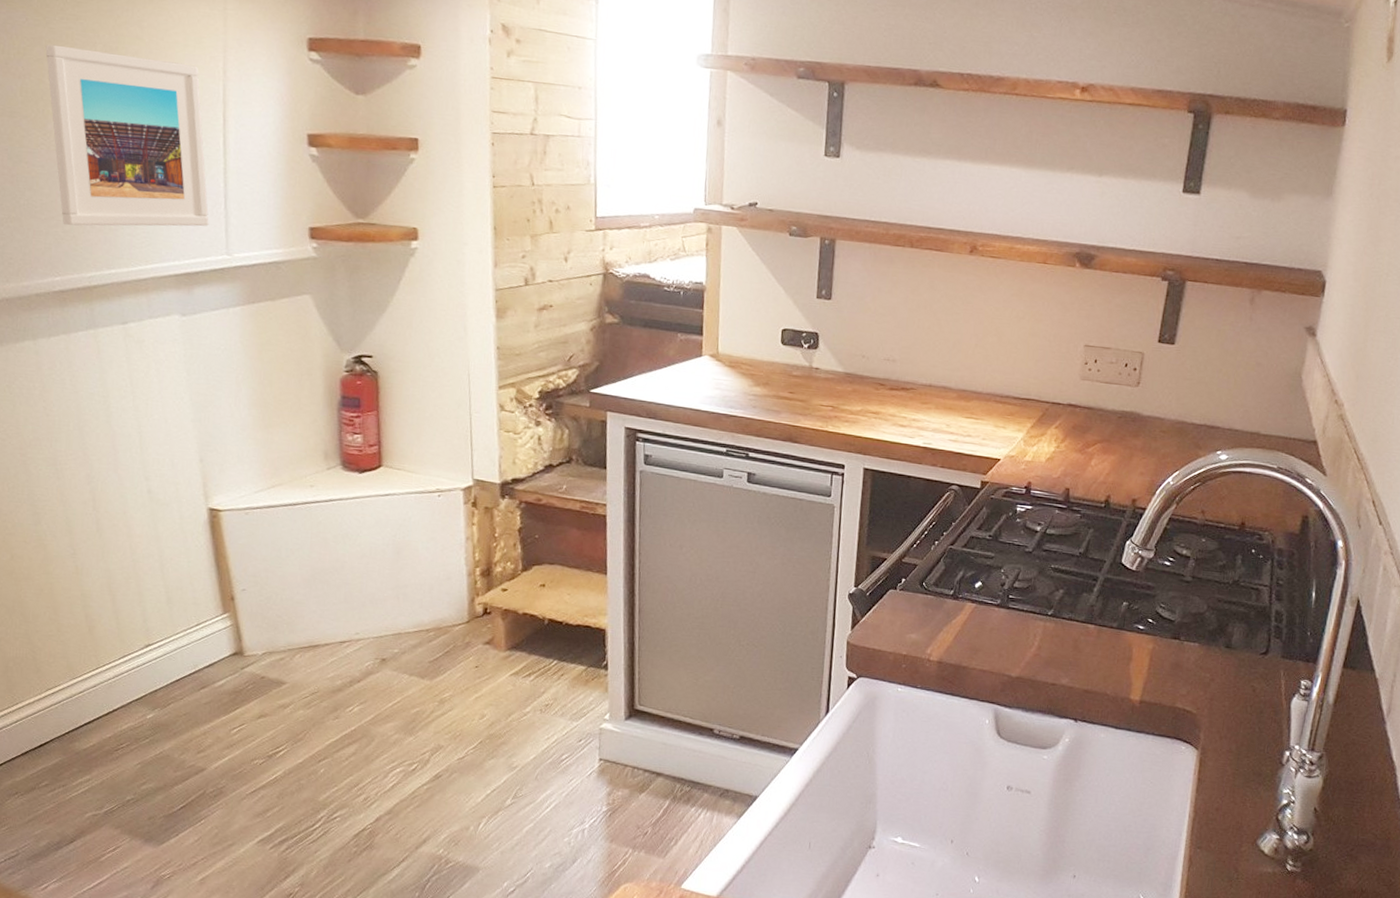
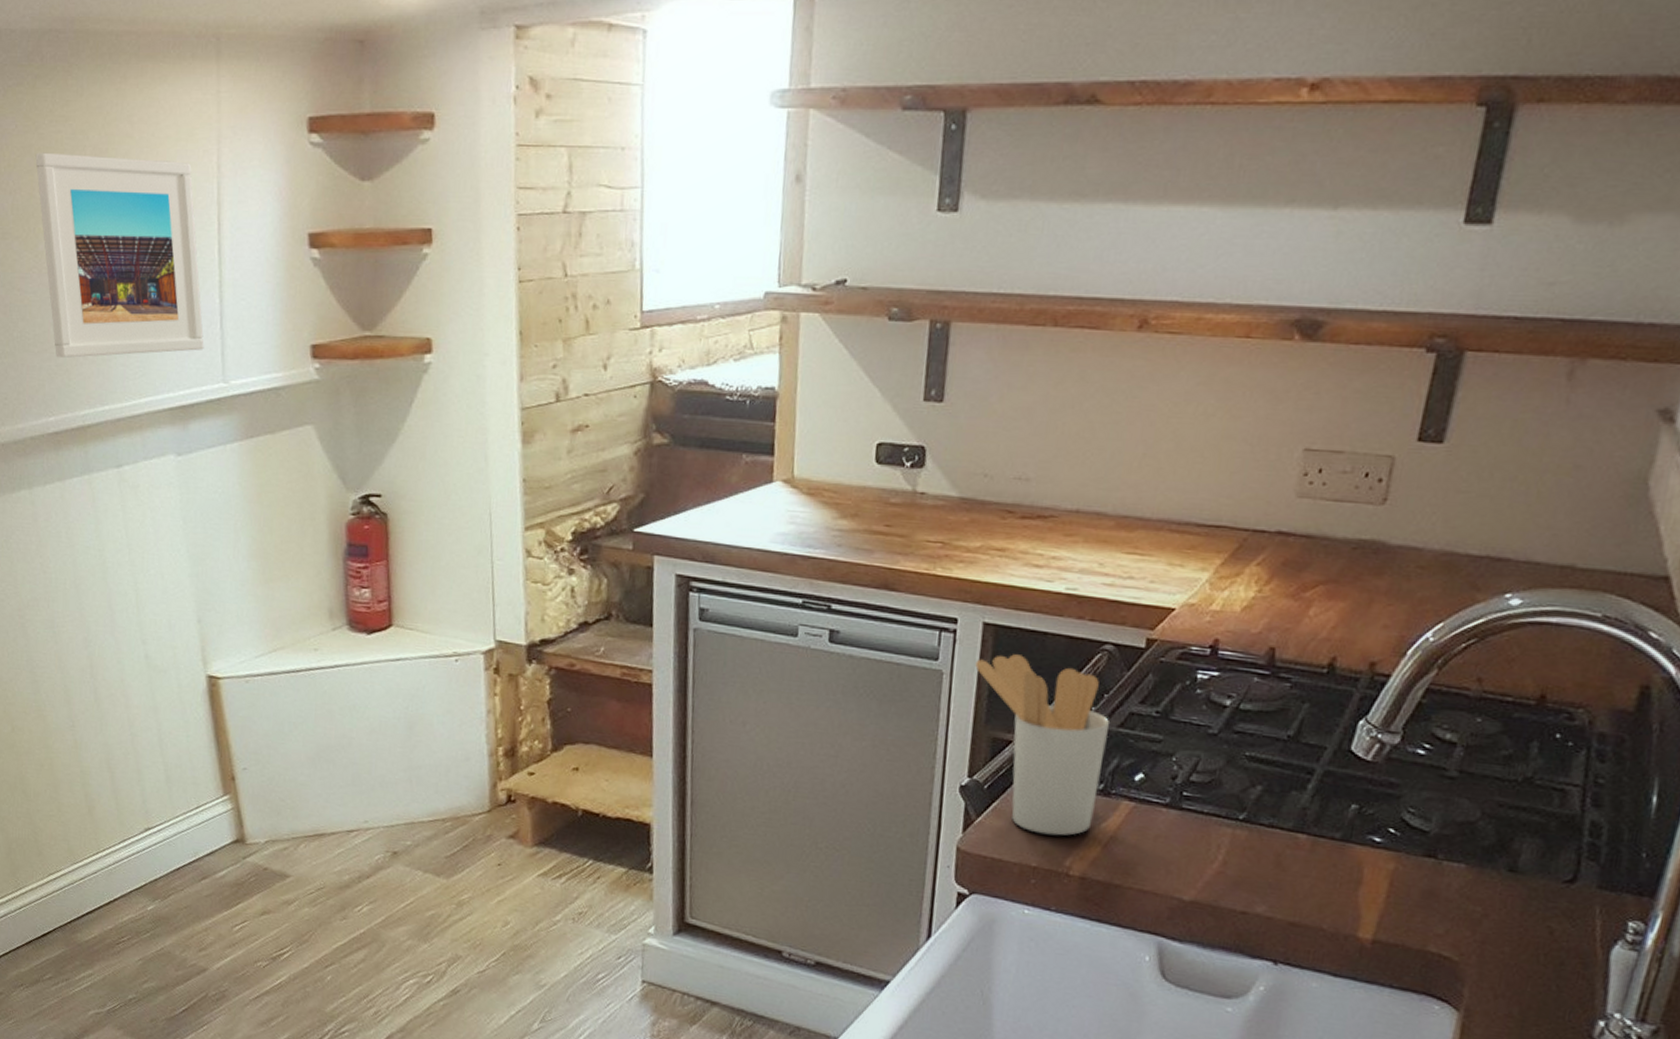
utensil holder: none [858,492,956,631] -> present [975,654,1109,836]

